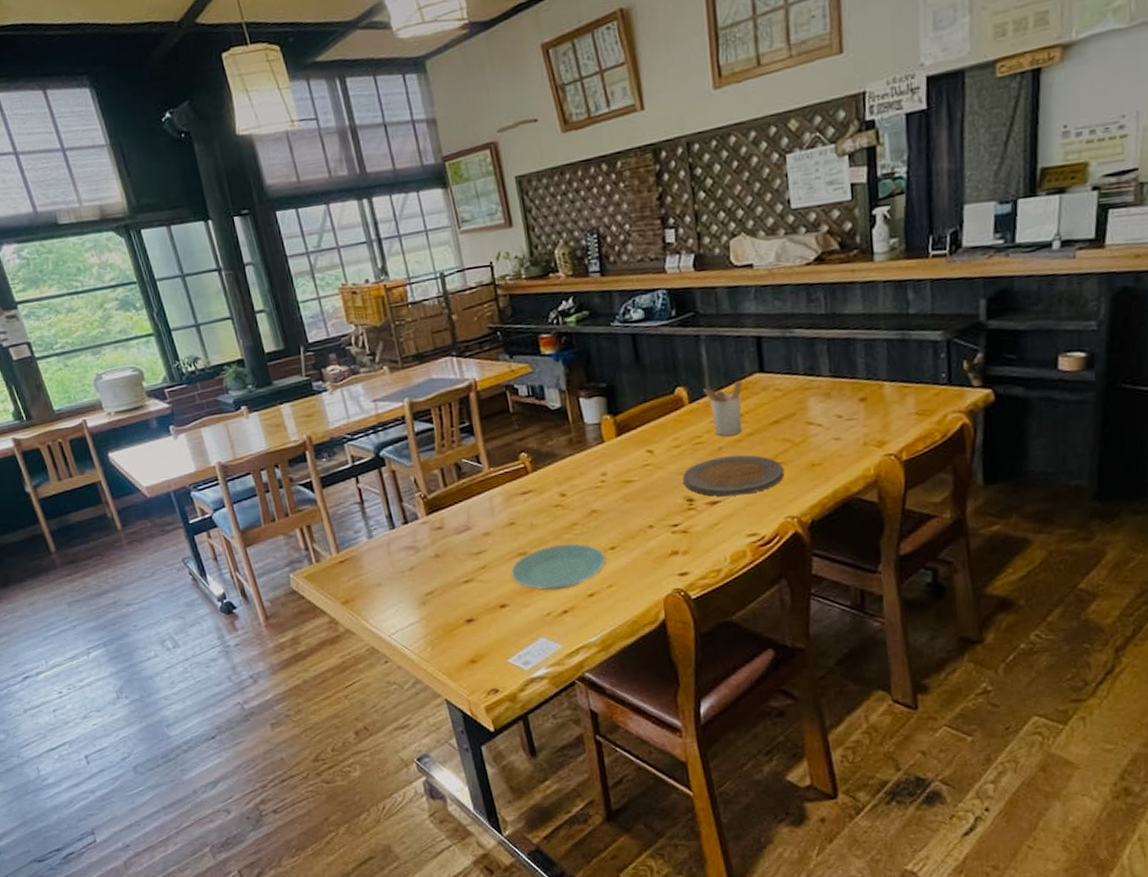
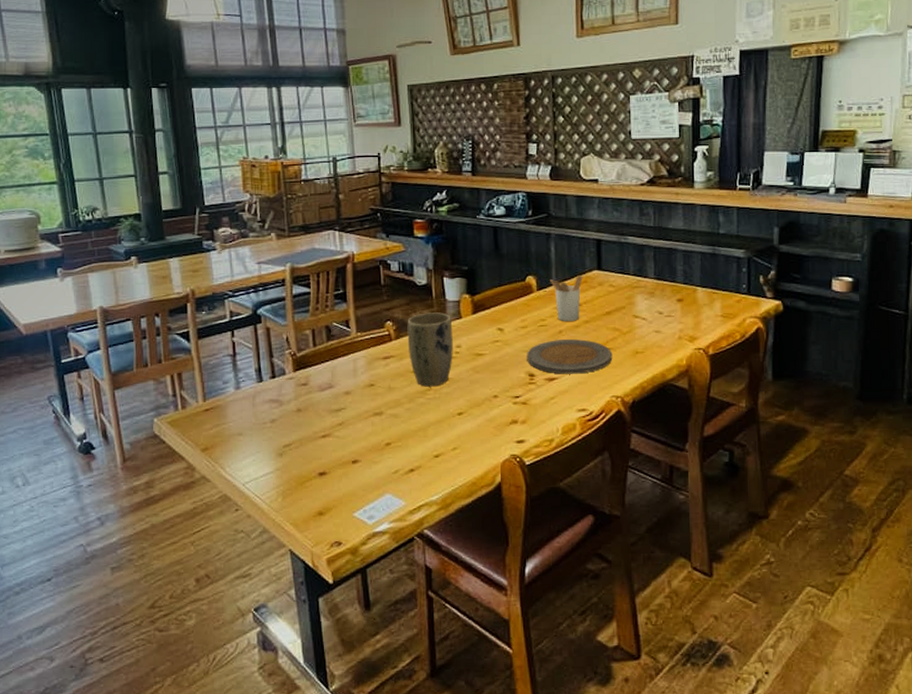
plate: present [510,543,606,591] -> none [365,407,453,450]
plant pot: none [543,438,599,522] -> present [407,312,453,387]

